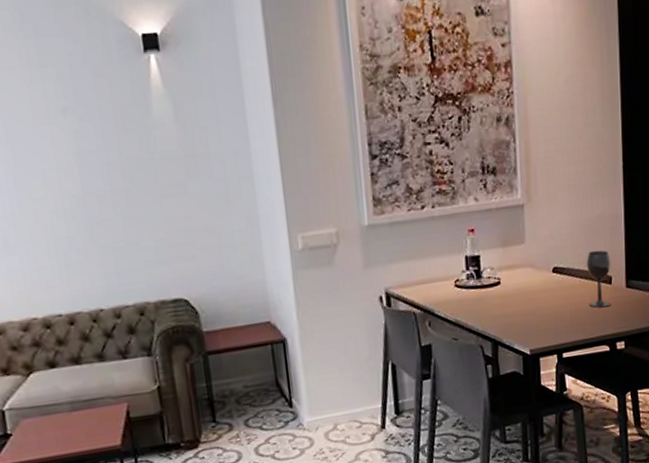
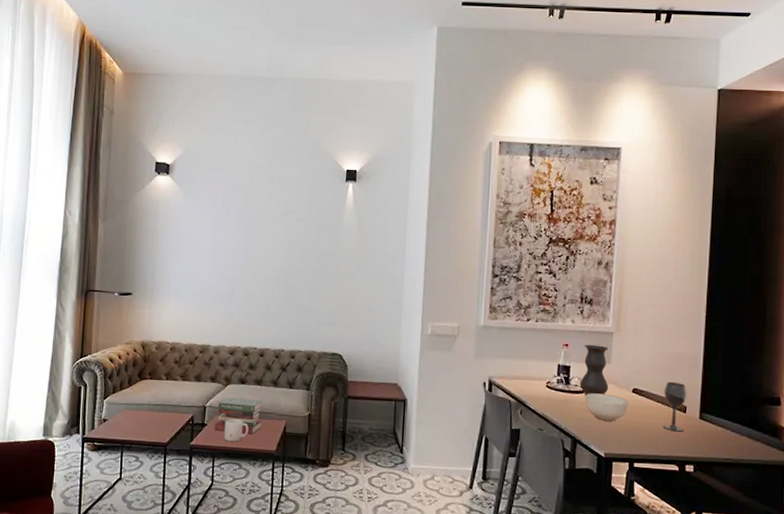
books: none [22,384,94,440] -> present [214,398,262,435]
mug: none [37,416,77,450] -> present [224,419,249,442]
vase: none [492,223,526,287] -> present [579,344,609,395]
bowl: none [501,280,549,313] -> present [585,393,628,421]

